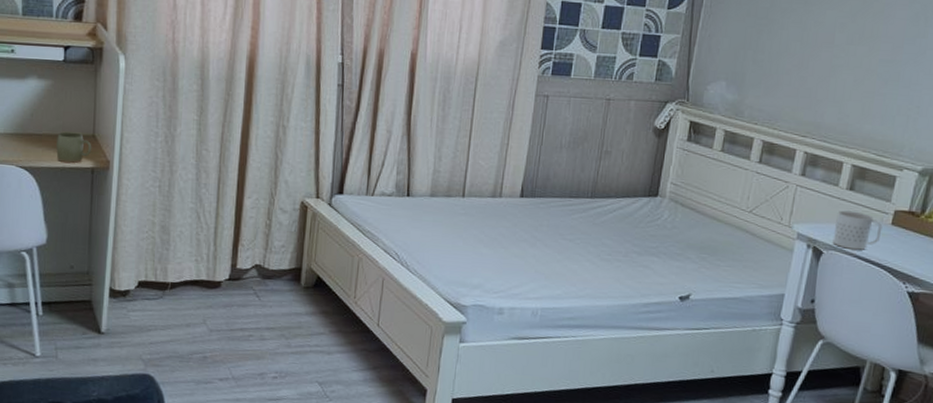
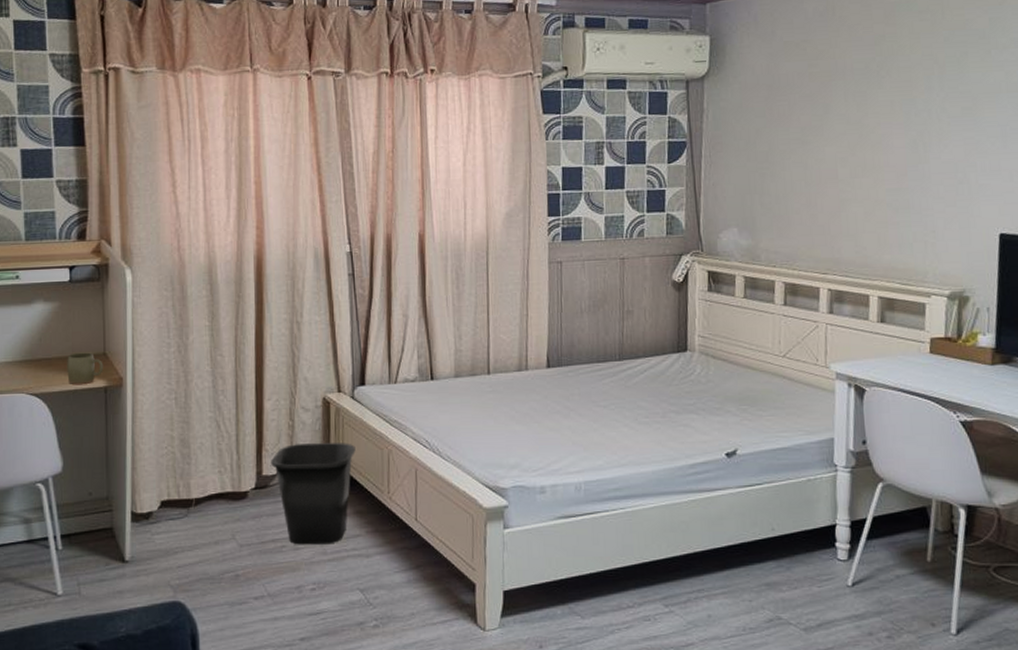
waste bin: none [246,242,328,339] -> present [271,442,356,545]
mug: present [832,210,883,250] -> none [872,343,922,383]

